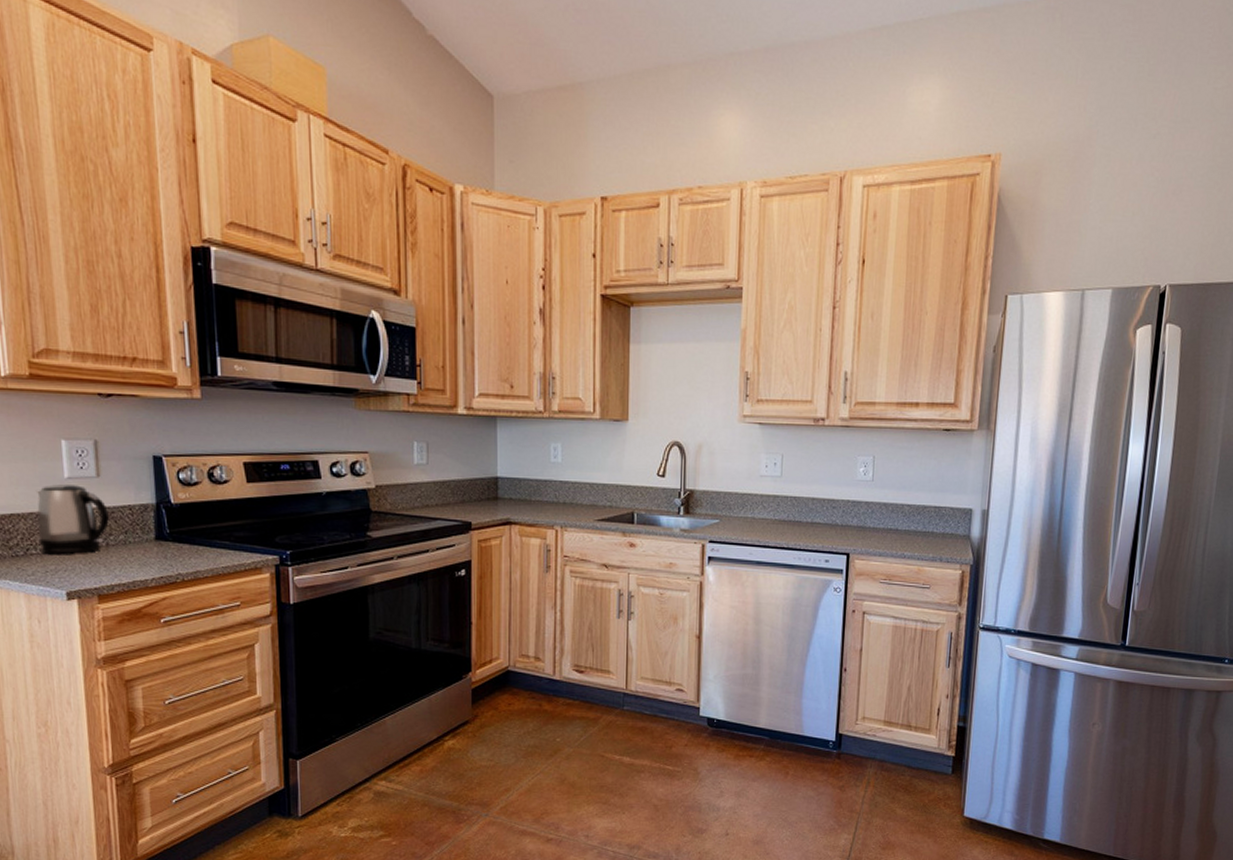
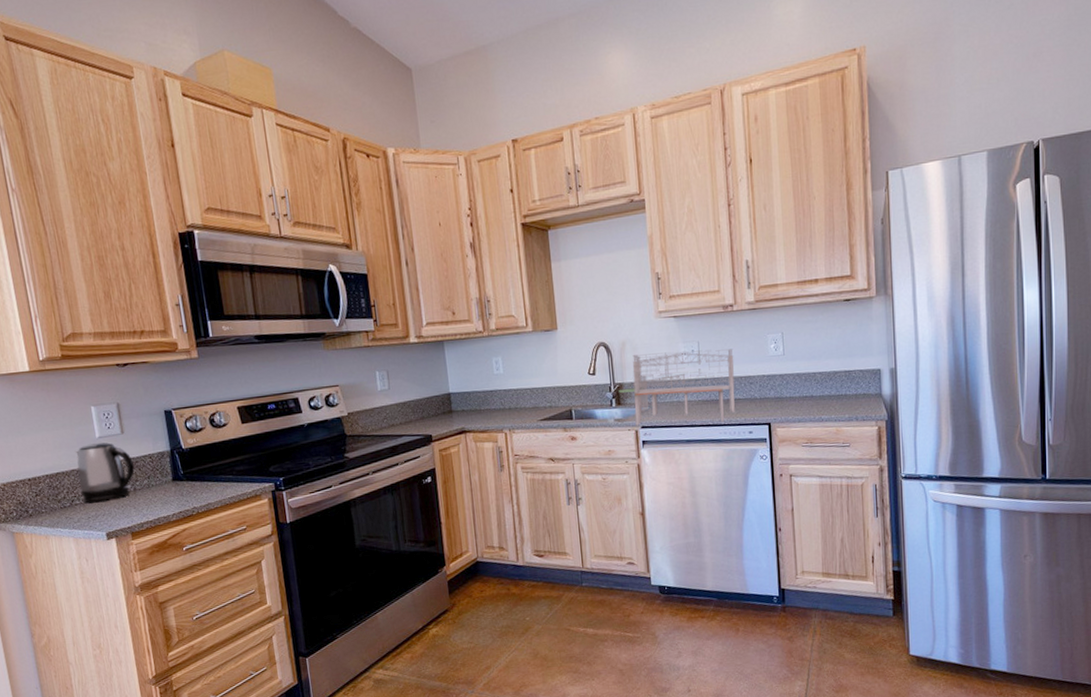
architectural model: none [689,460,820,546] -> present [619,349,736,426]

